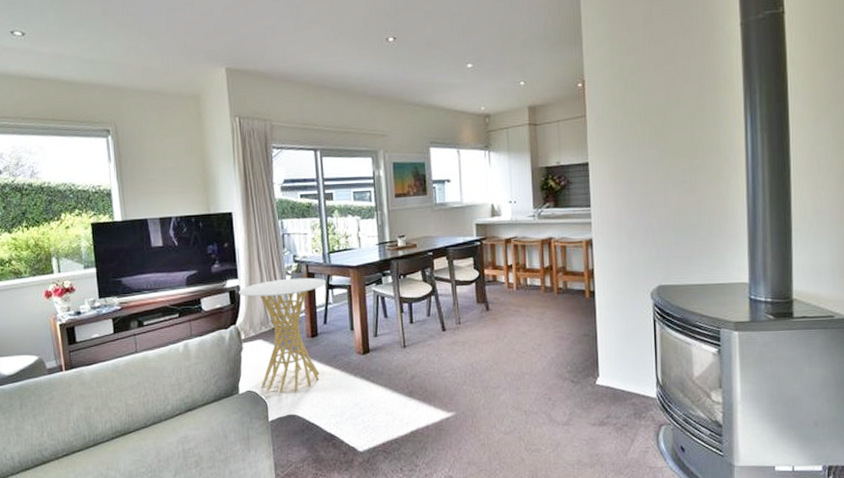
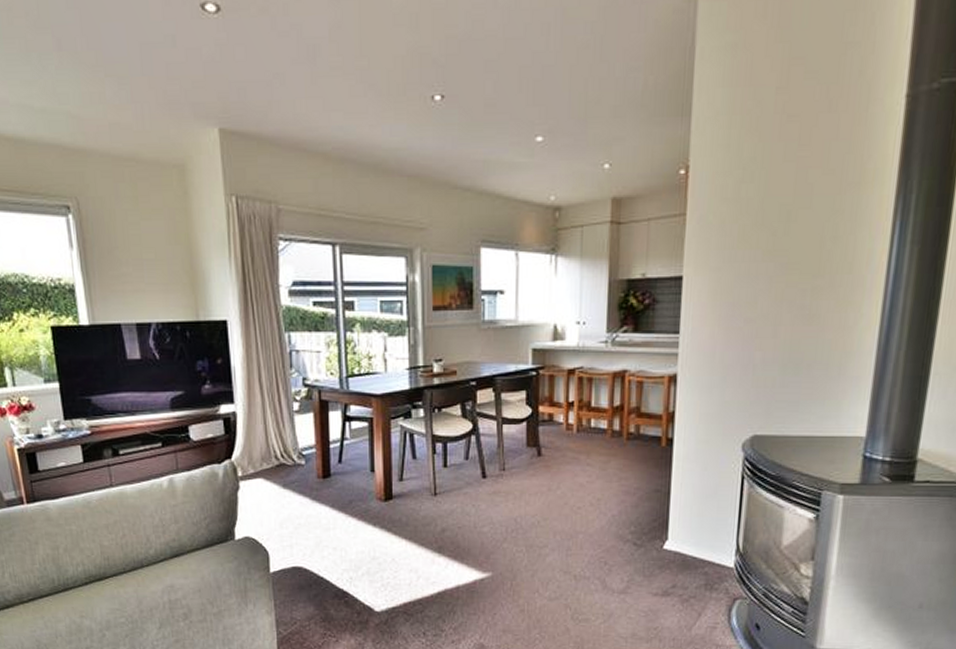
side table: present [239,277,327,393] -> none [235,406,343,541]

